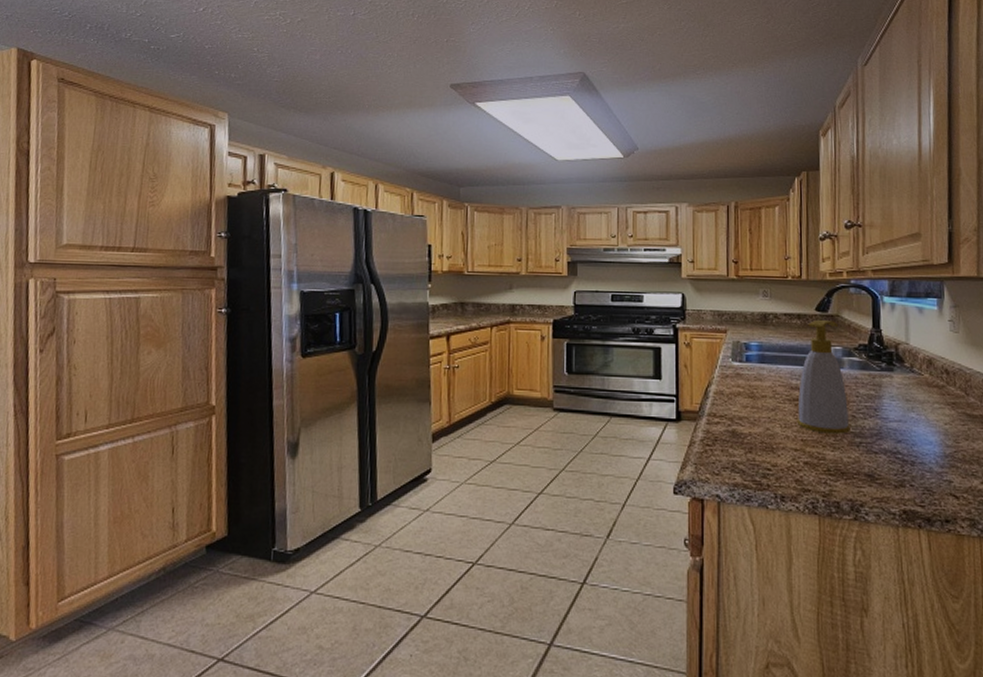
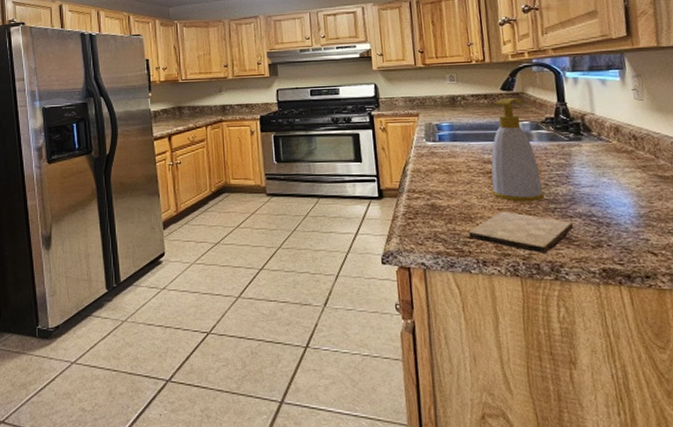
cutting board: none [768,442,878,491] -> present [468,211,574,253]

